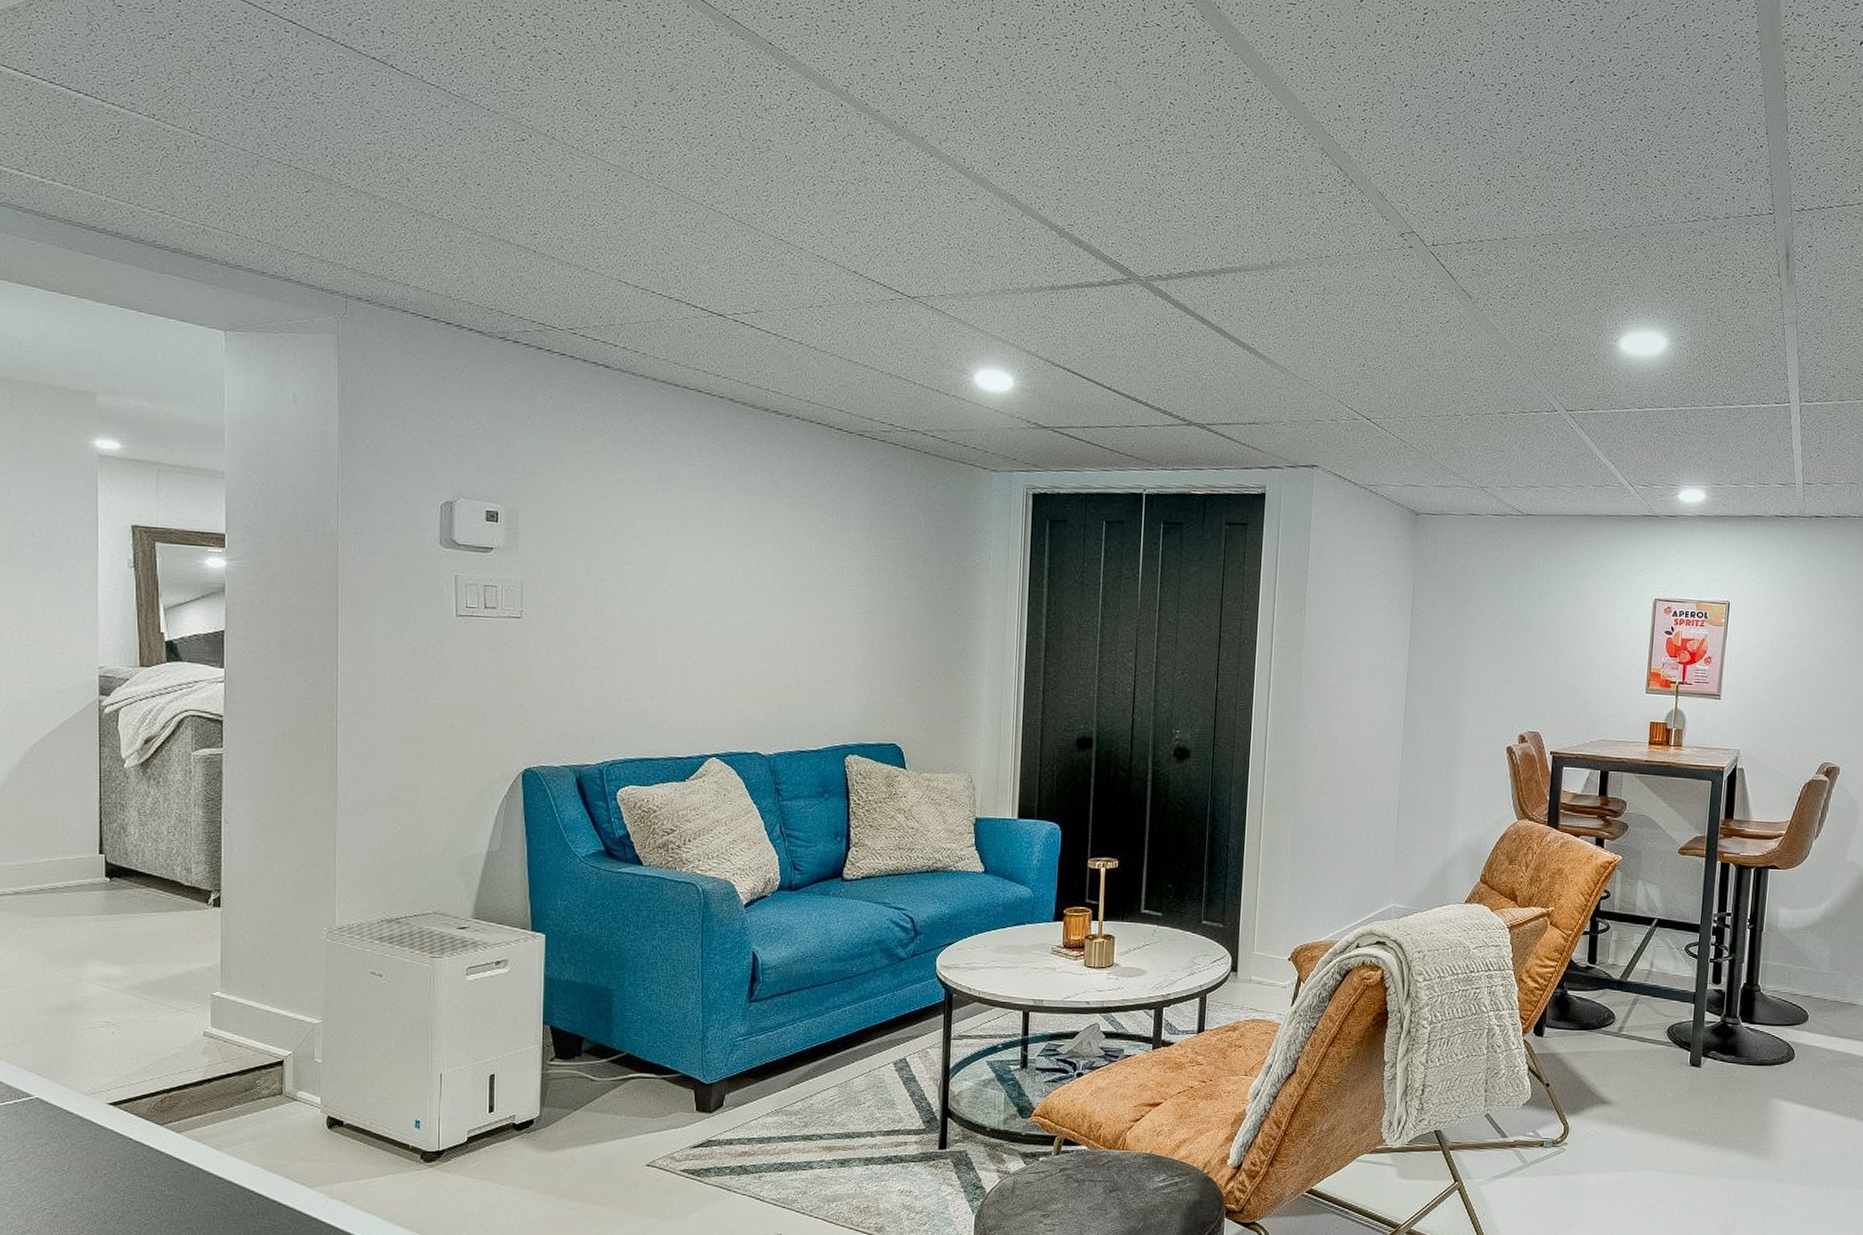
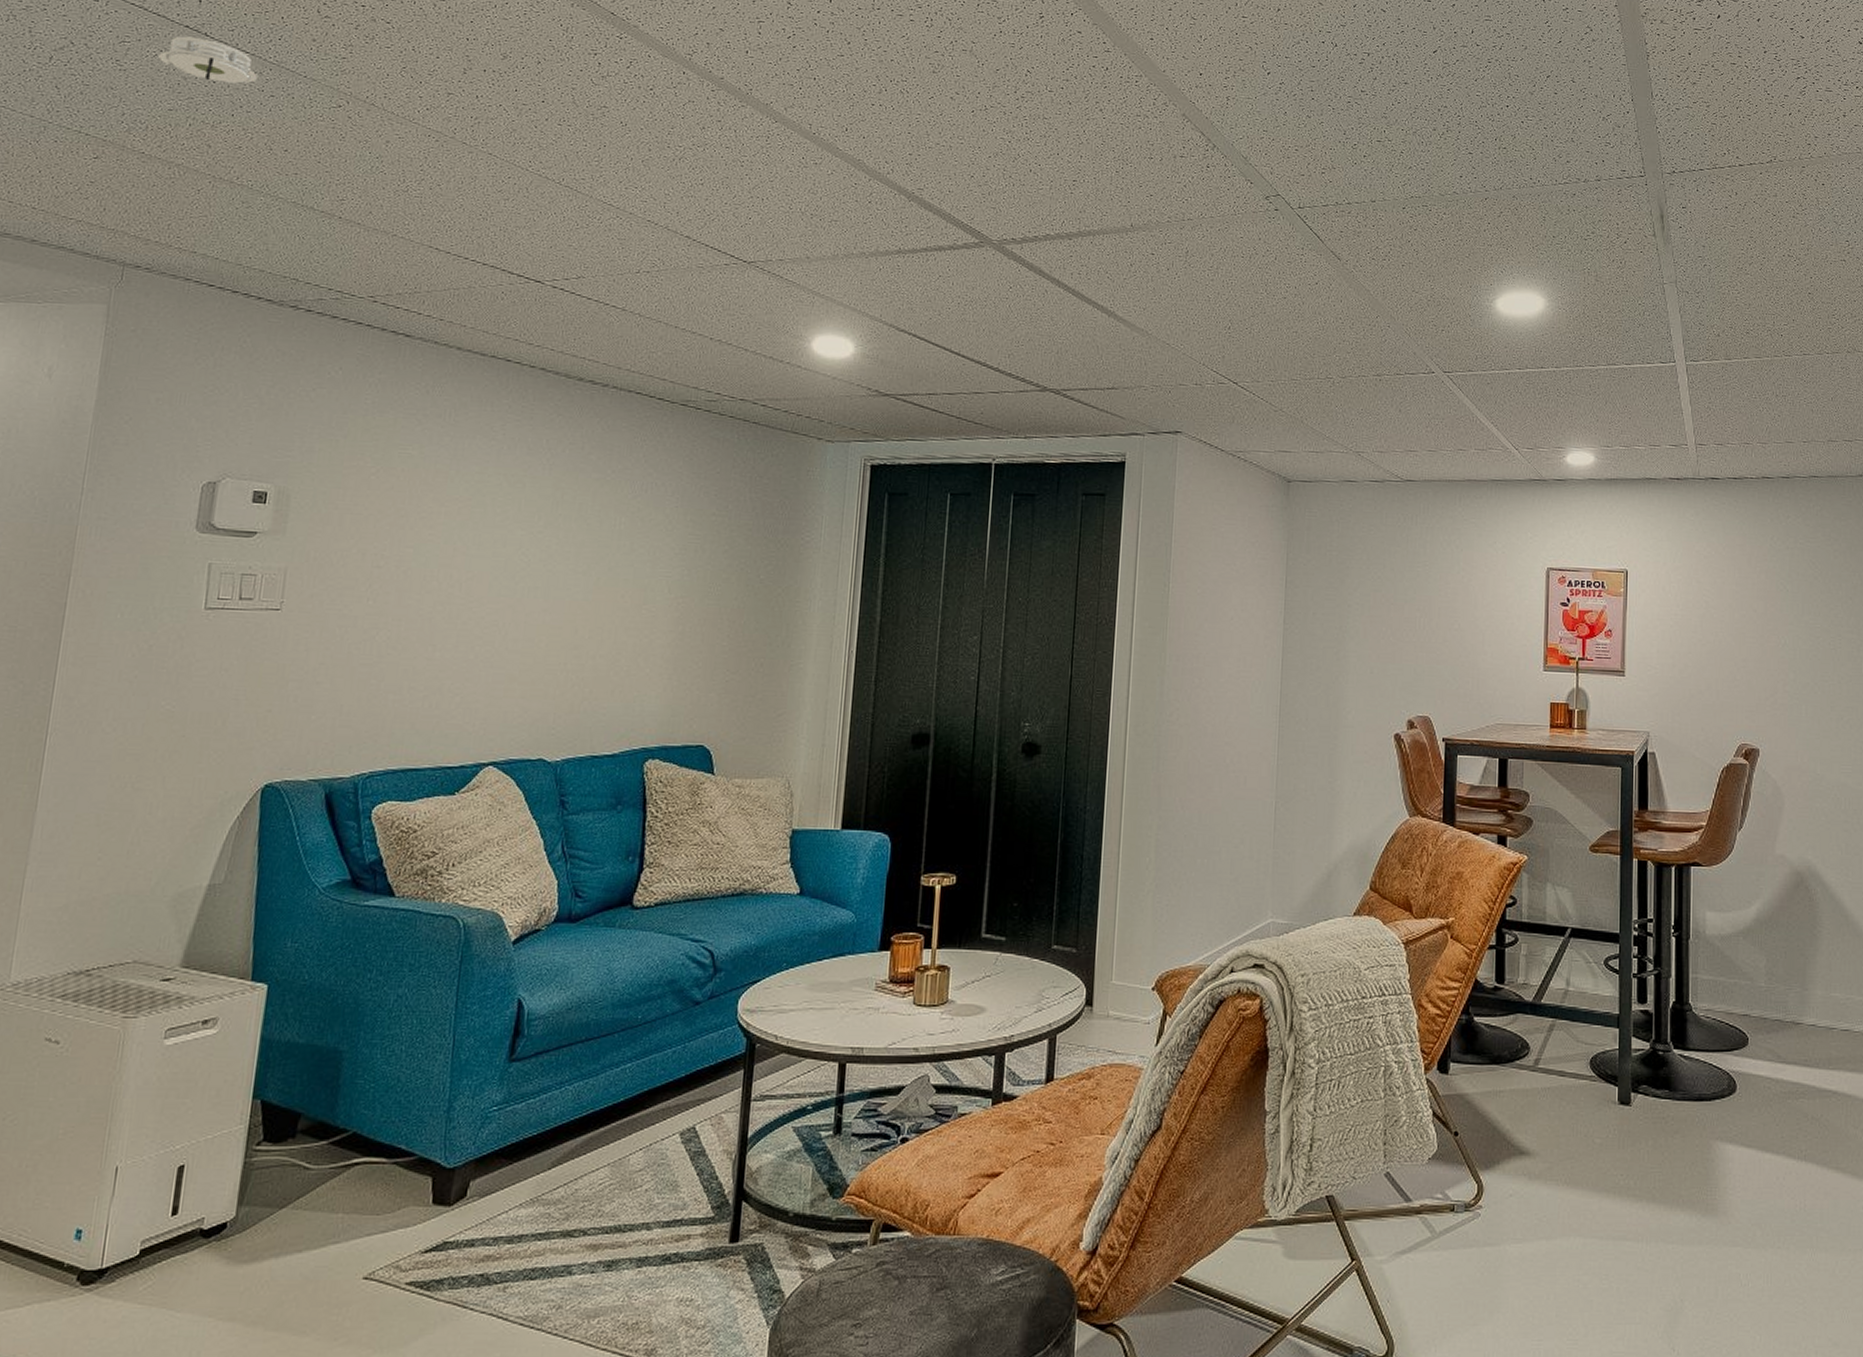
smoke detector: none [348,68,444,117] -> present [153,36,258,84]

